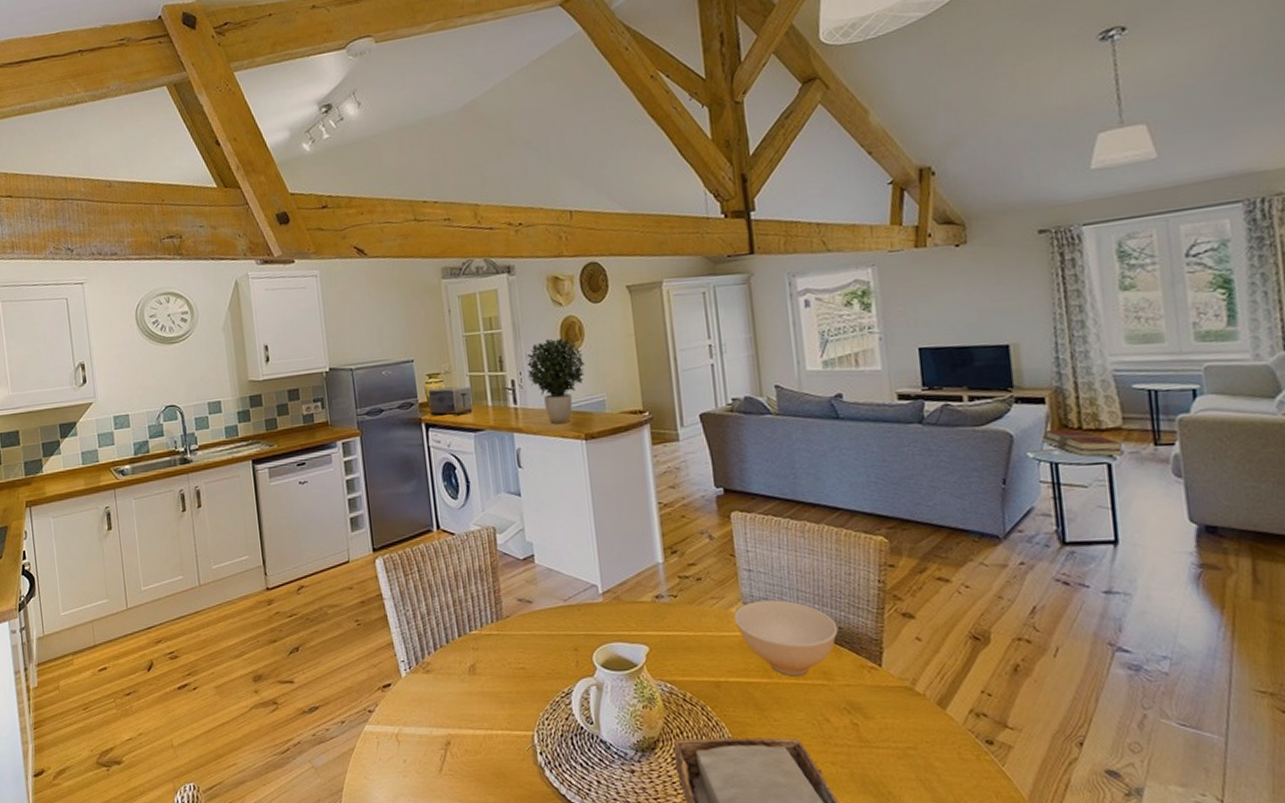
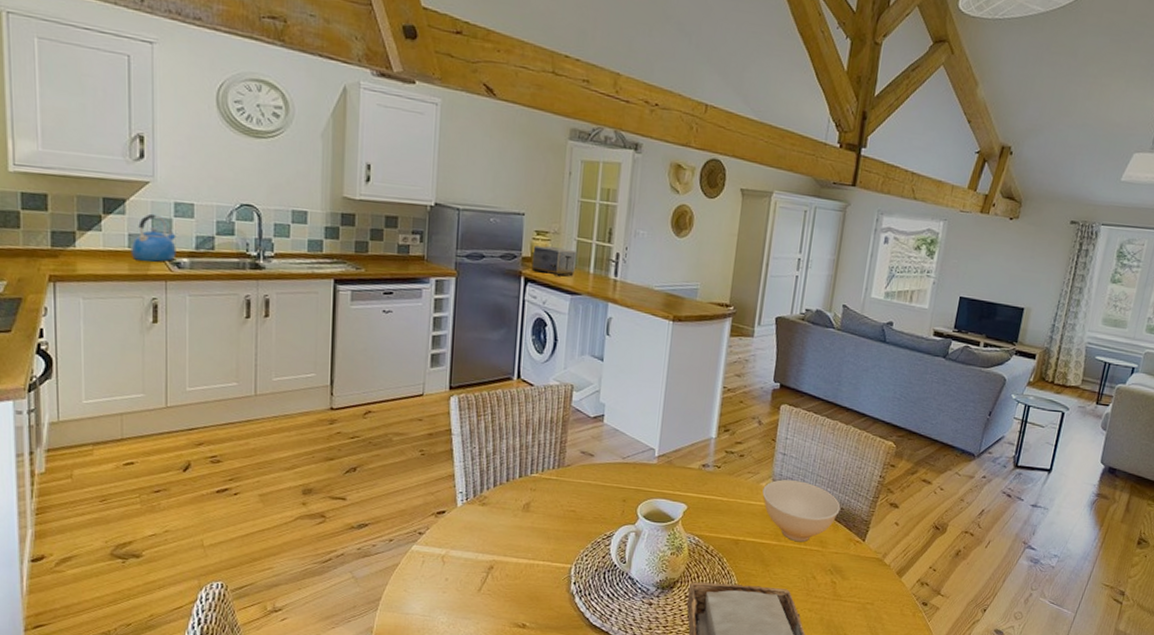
kettle: none [84,430,120,475] -> present [130,213,176,262]
potted plant: present [526,338,585,425] -> none [633,221,688,303]
books: present [1042,429,1125,457] -> none [1024,379,1076,408]

